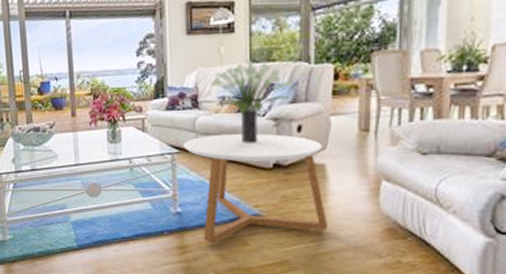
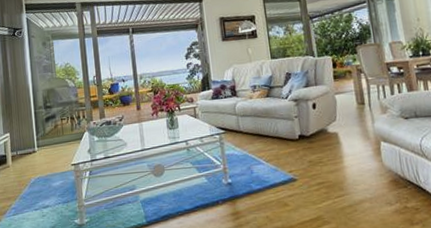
coffee table: present [184,133,329,244] -> none [228,111,348,208]
potted plant: present [211,59,293,144] -> none [244,56,305,121]

